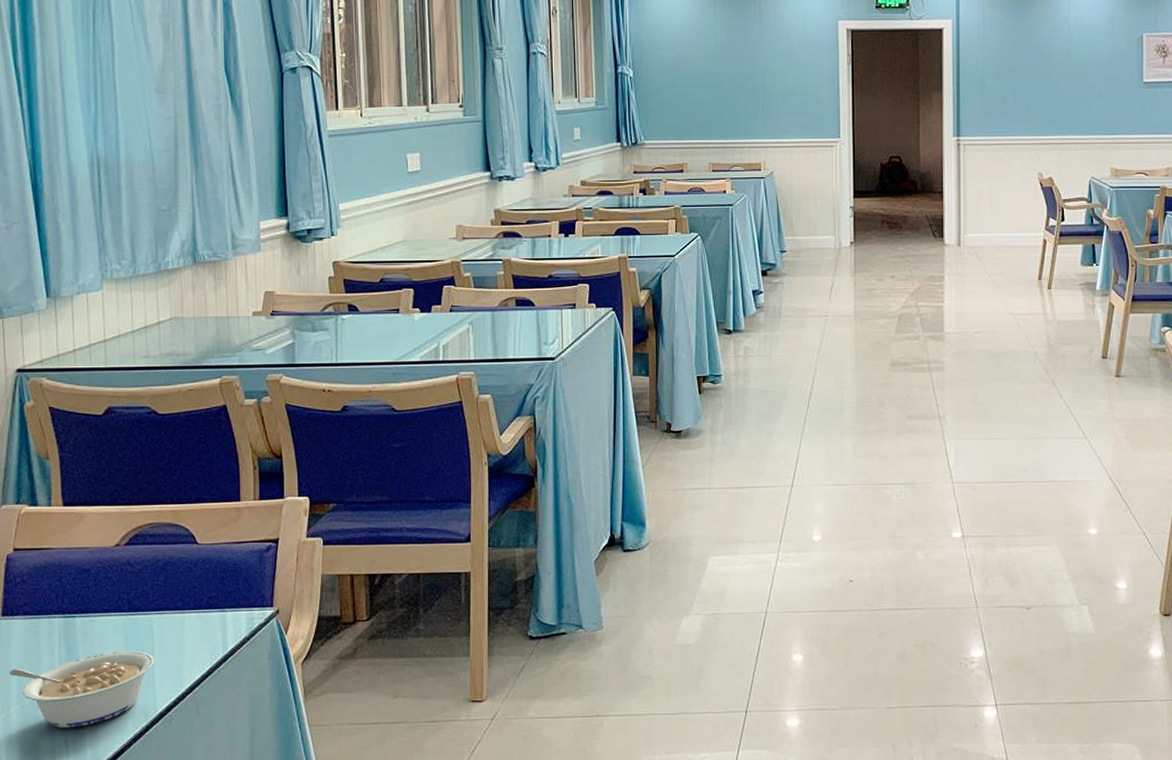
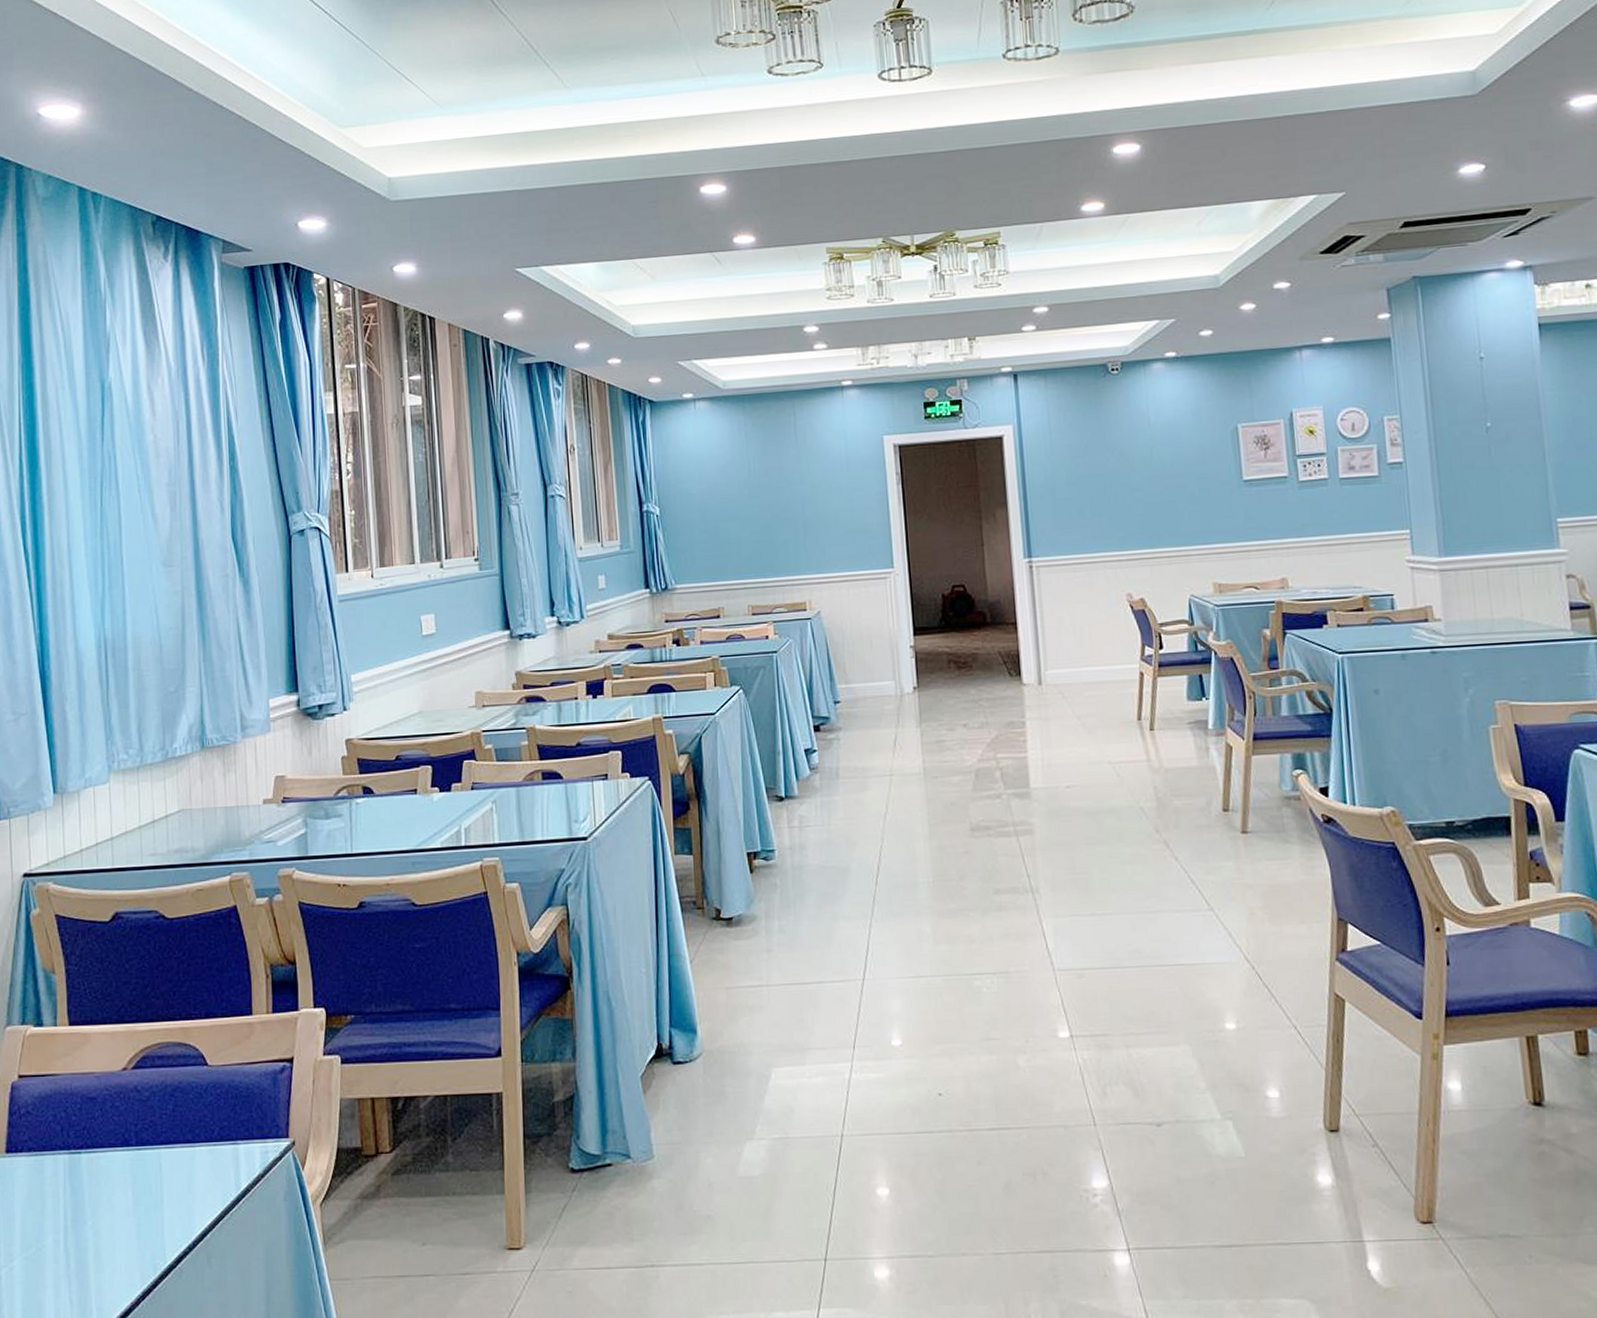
legume: present [9,651,155,729] -> none [12,1191,163,1284]

